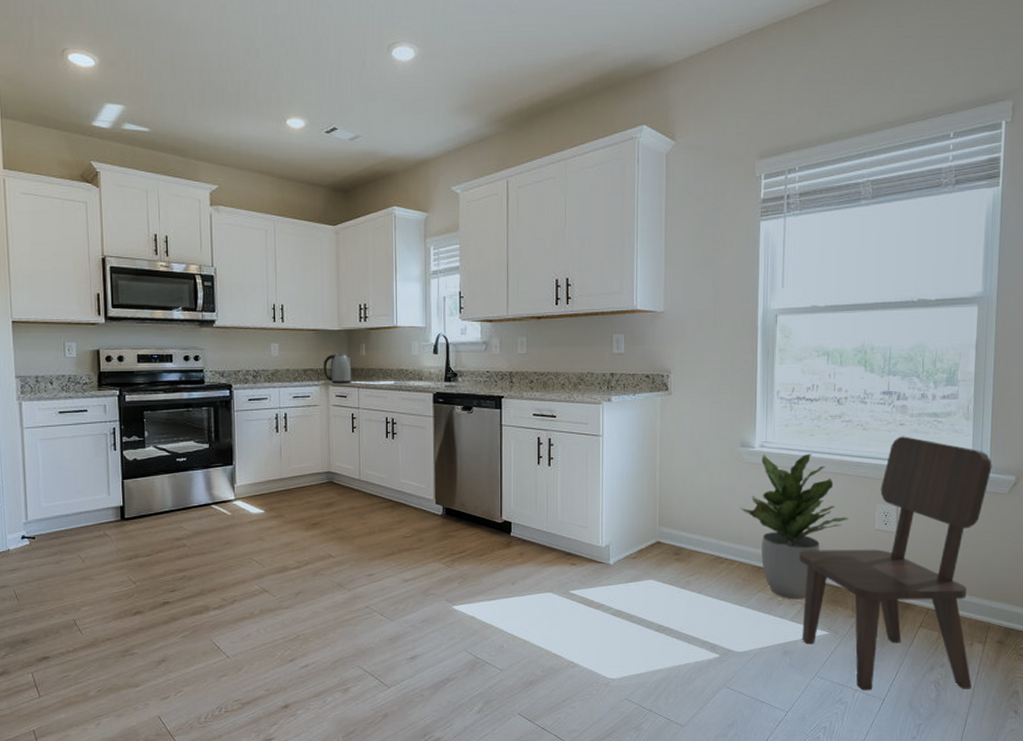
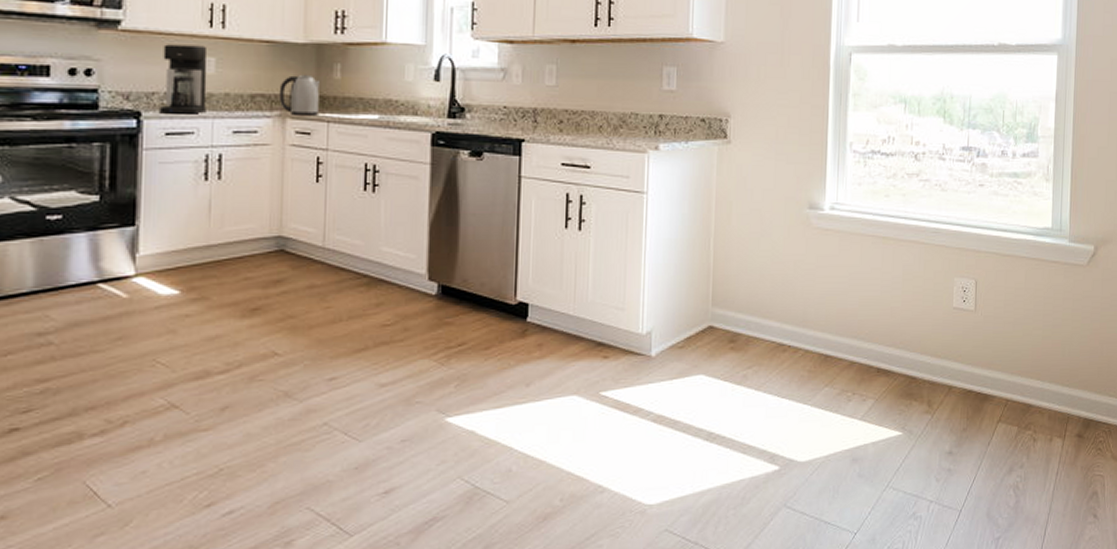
coffee maker: none [244,335,275,385] -> present [160,44,208,114]
potted plant: present [740,453,849,600] -> none [807,217,925,394]
dining chair: present [798,436,992,691] -> none [870,199,1072,502]

